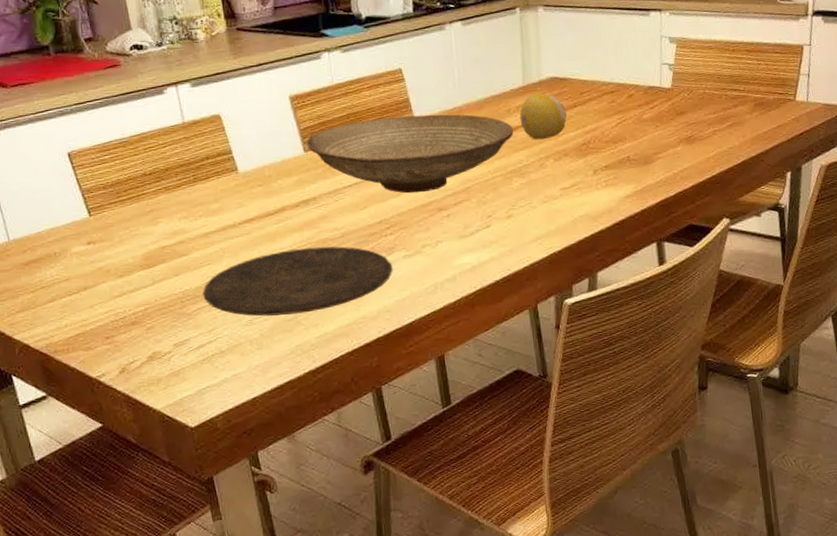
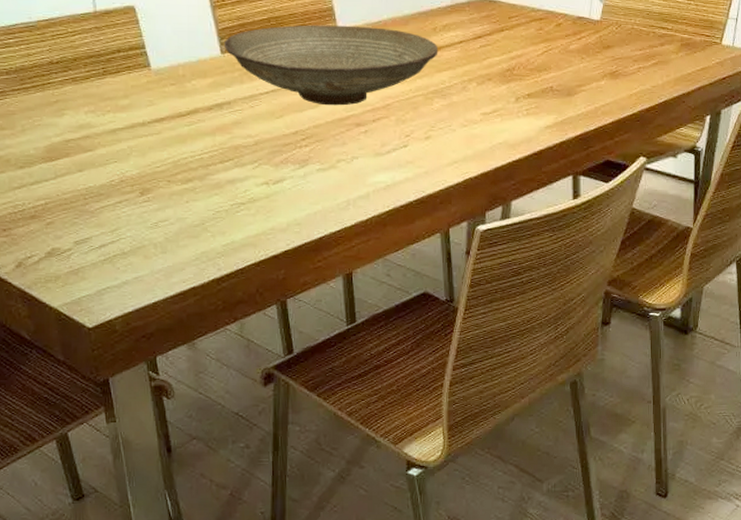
plate: present [203,246,393,317] -> none [107,153,306,220]
fruit: present [519,92,567,140] -> none [446,12,493,62]

